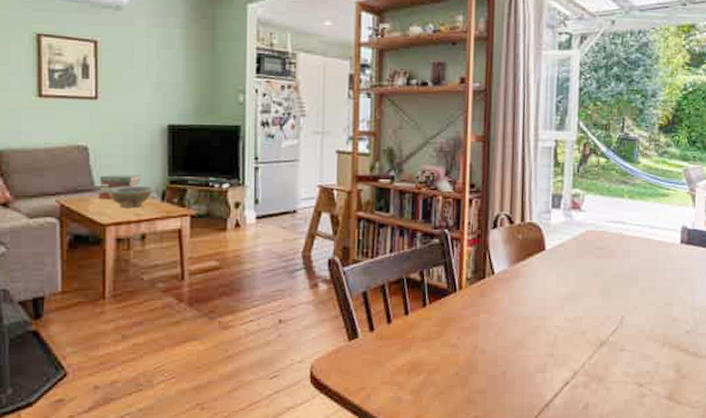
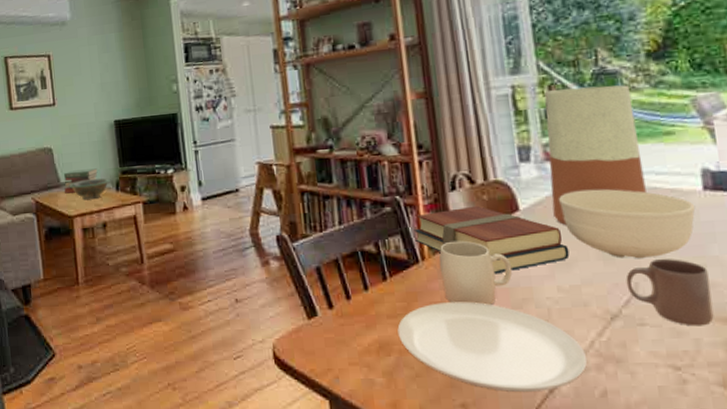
plate: none [429,328,578,407] -> present [397,302,588,393]
books: none [456,243,578,305] -> present [414,205,570,274]
mug: none [473,274,532,332] -> present [439,240,513,306]
vase: none [571,148,643,266] -> present [544,85,646,226]
bowl: none [577,236,673,297] -> present [559,189,696,259]
cup: none [616,298,673,352] -> present [626,259,714,327]

